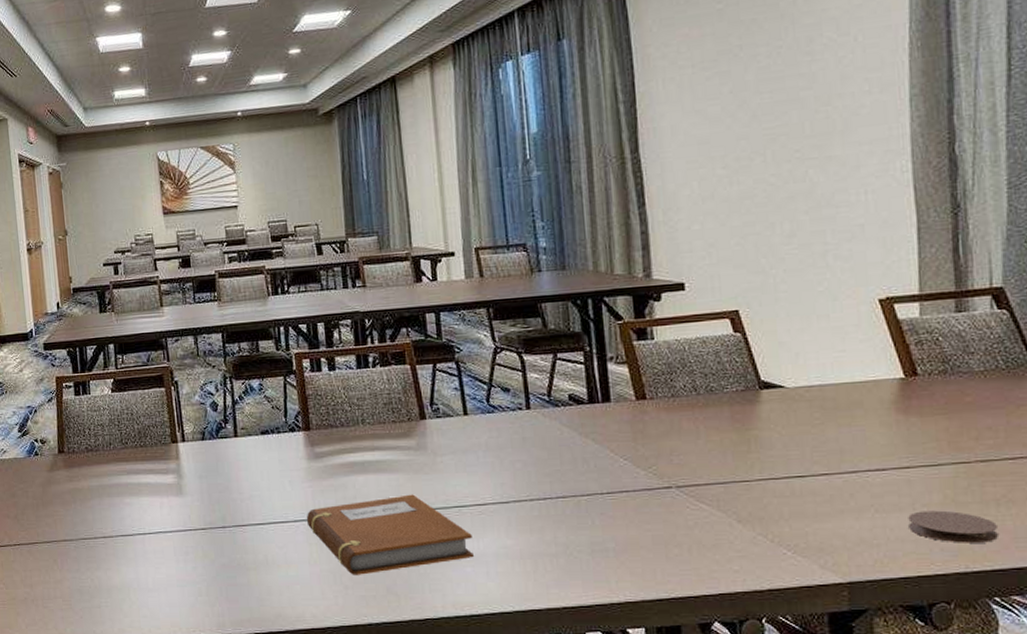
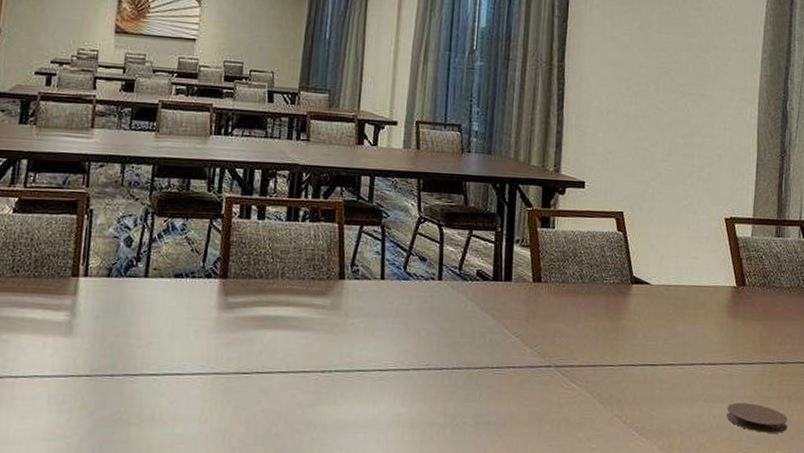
notebook: present [306,494,474,575] -> none [204,354,369,437]

